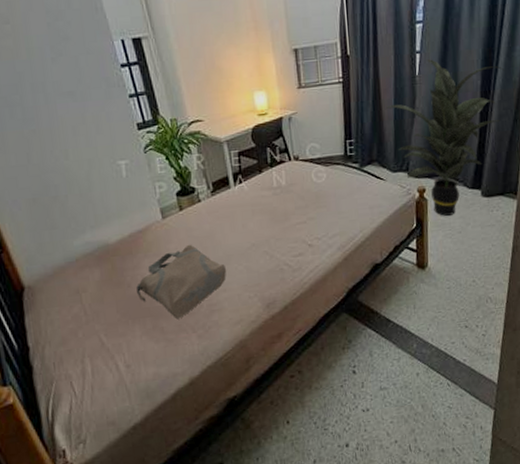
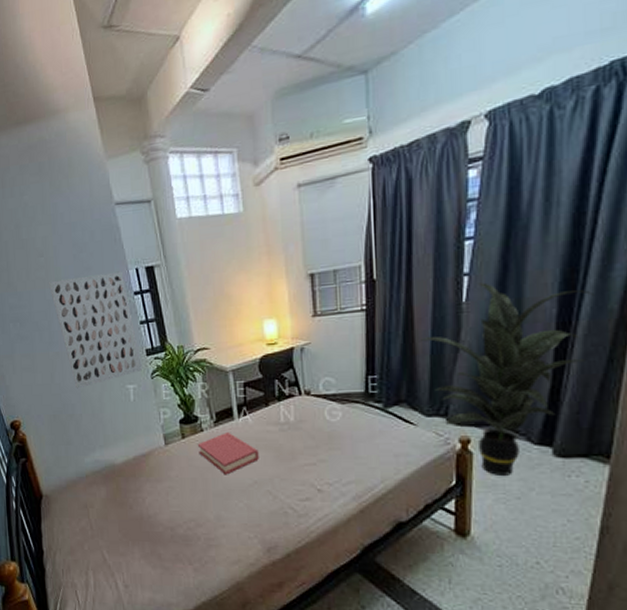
wall art: none [17,42,135,168] -> present [48,271,143,389]
tote bag: present [136,244,226,320] -> none [138,473,226,549]
hardback book: none [195,200,256,242] -> present [197,431,259,475]

